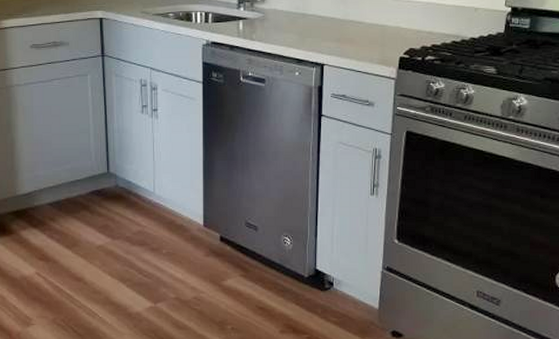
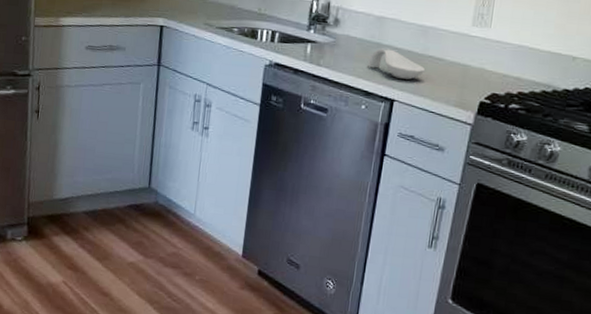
spoon rest: none [295,18,349,44] -> present [366,48,426,80]

